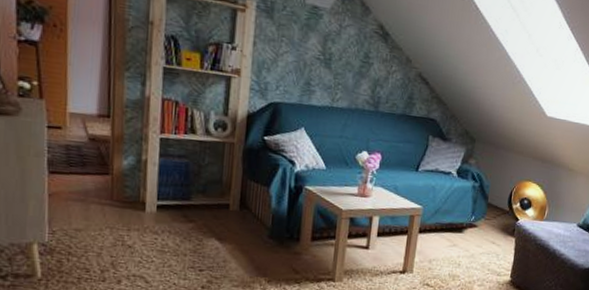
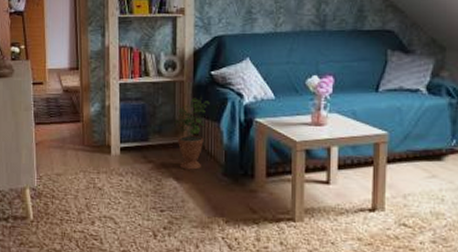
potted plant: none [221,160,262,232] -> present [174,96,211,170]

